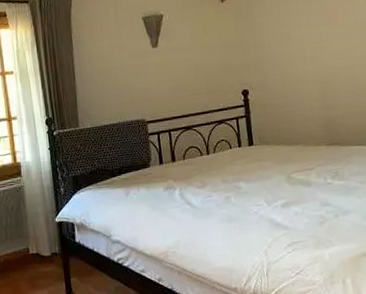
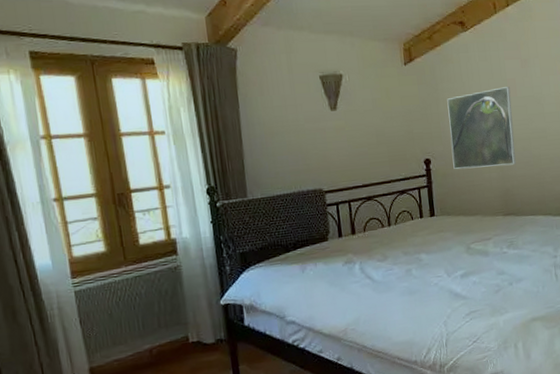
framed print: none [264,16,340,99] -> present [447,87,516,169]

